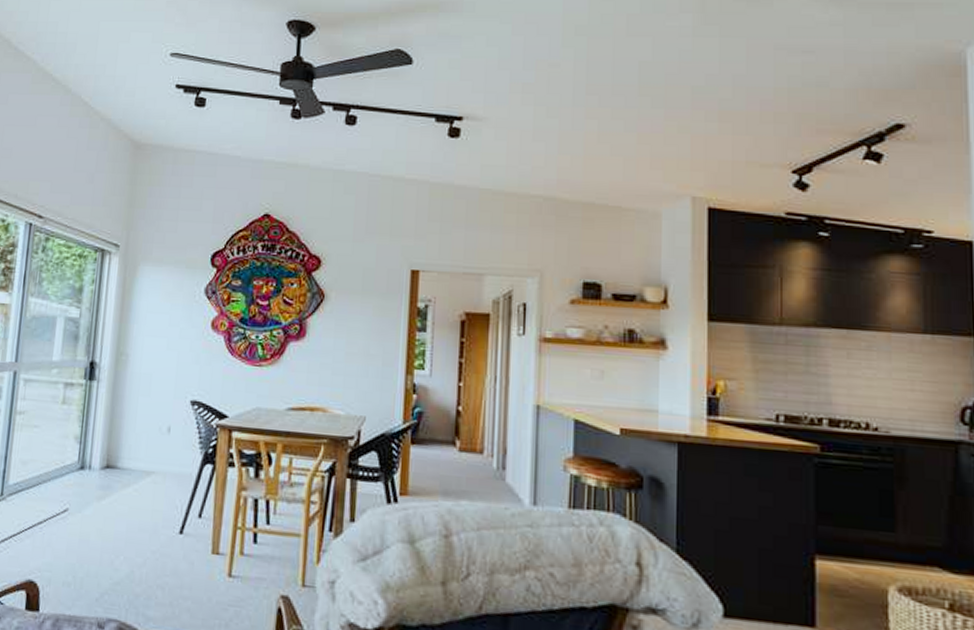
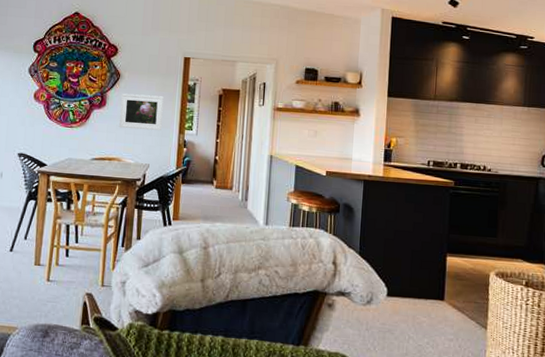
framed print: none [324,320,384,370] -> present [119,93,164,130]

